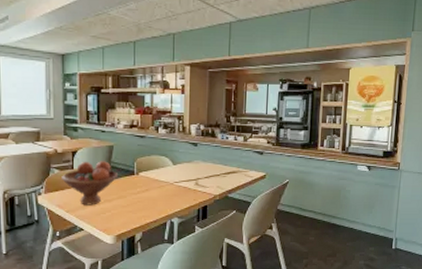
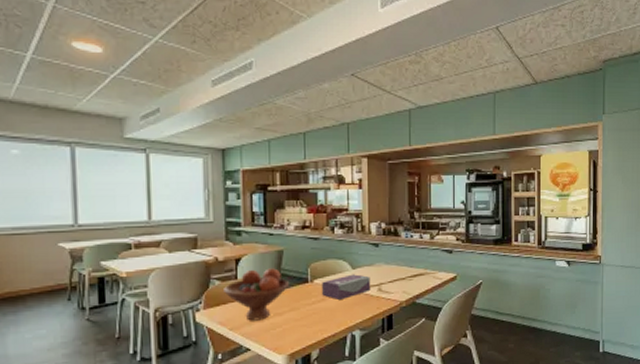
tissue box: none [146,169,189,192] -> present [322,274,371,301]

